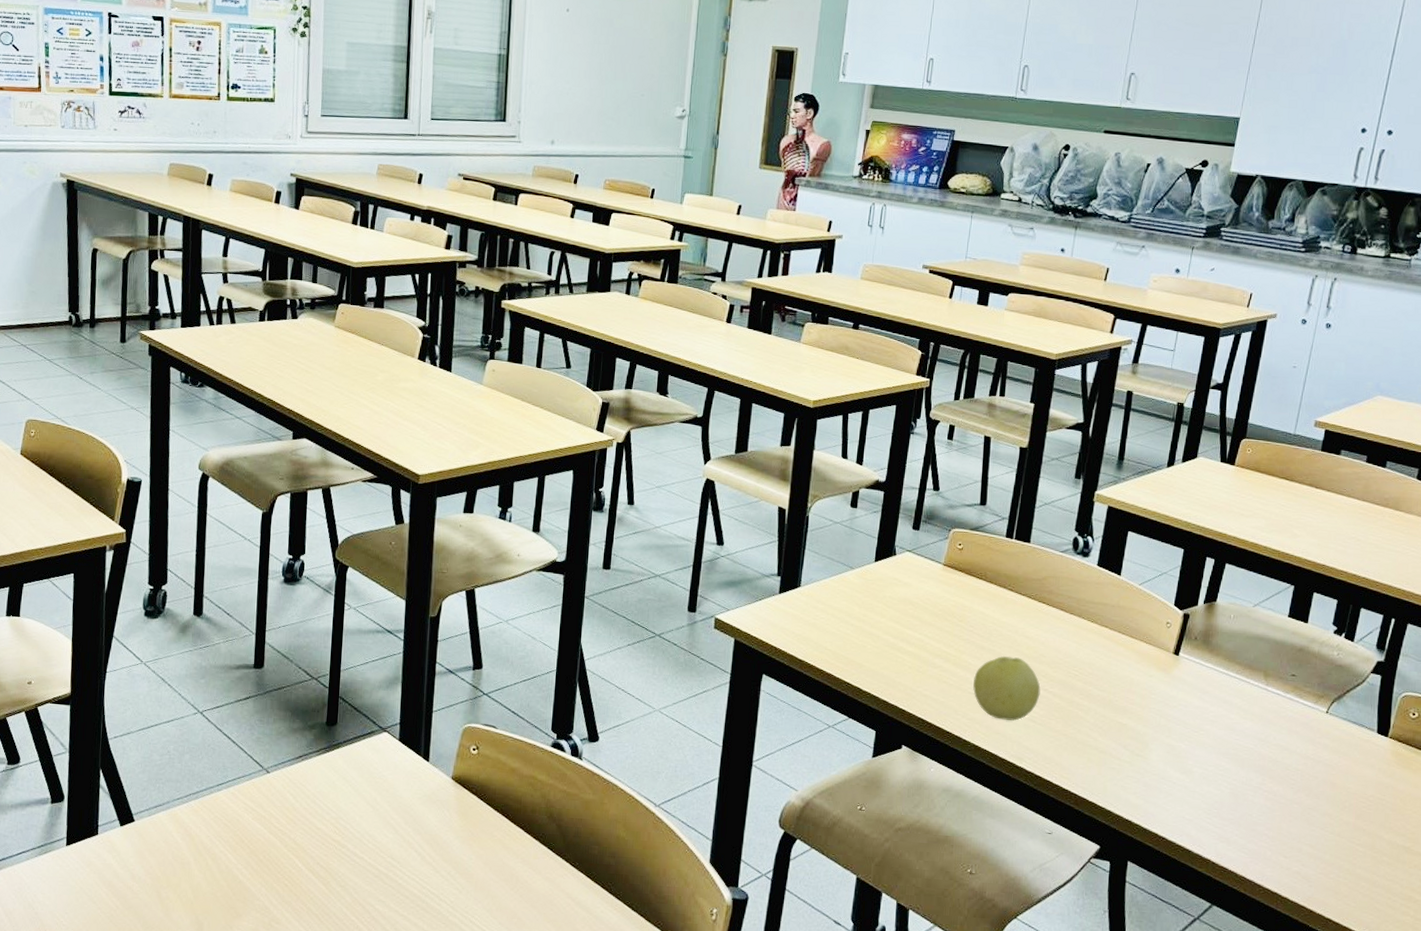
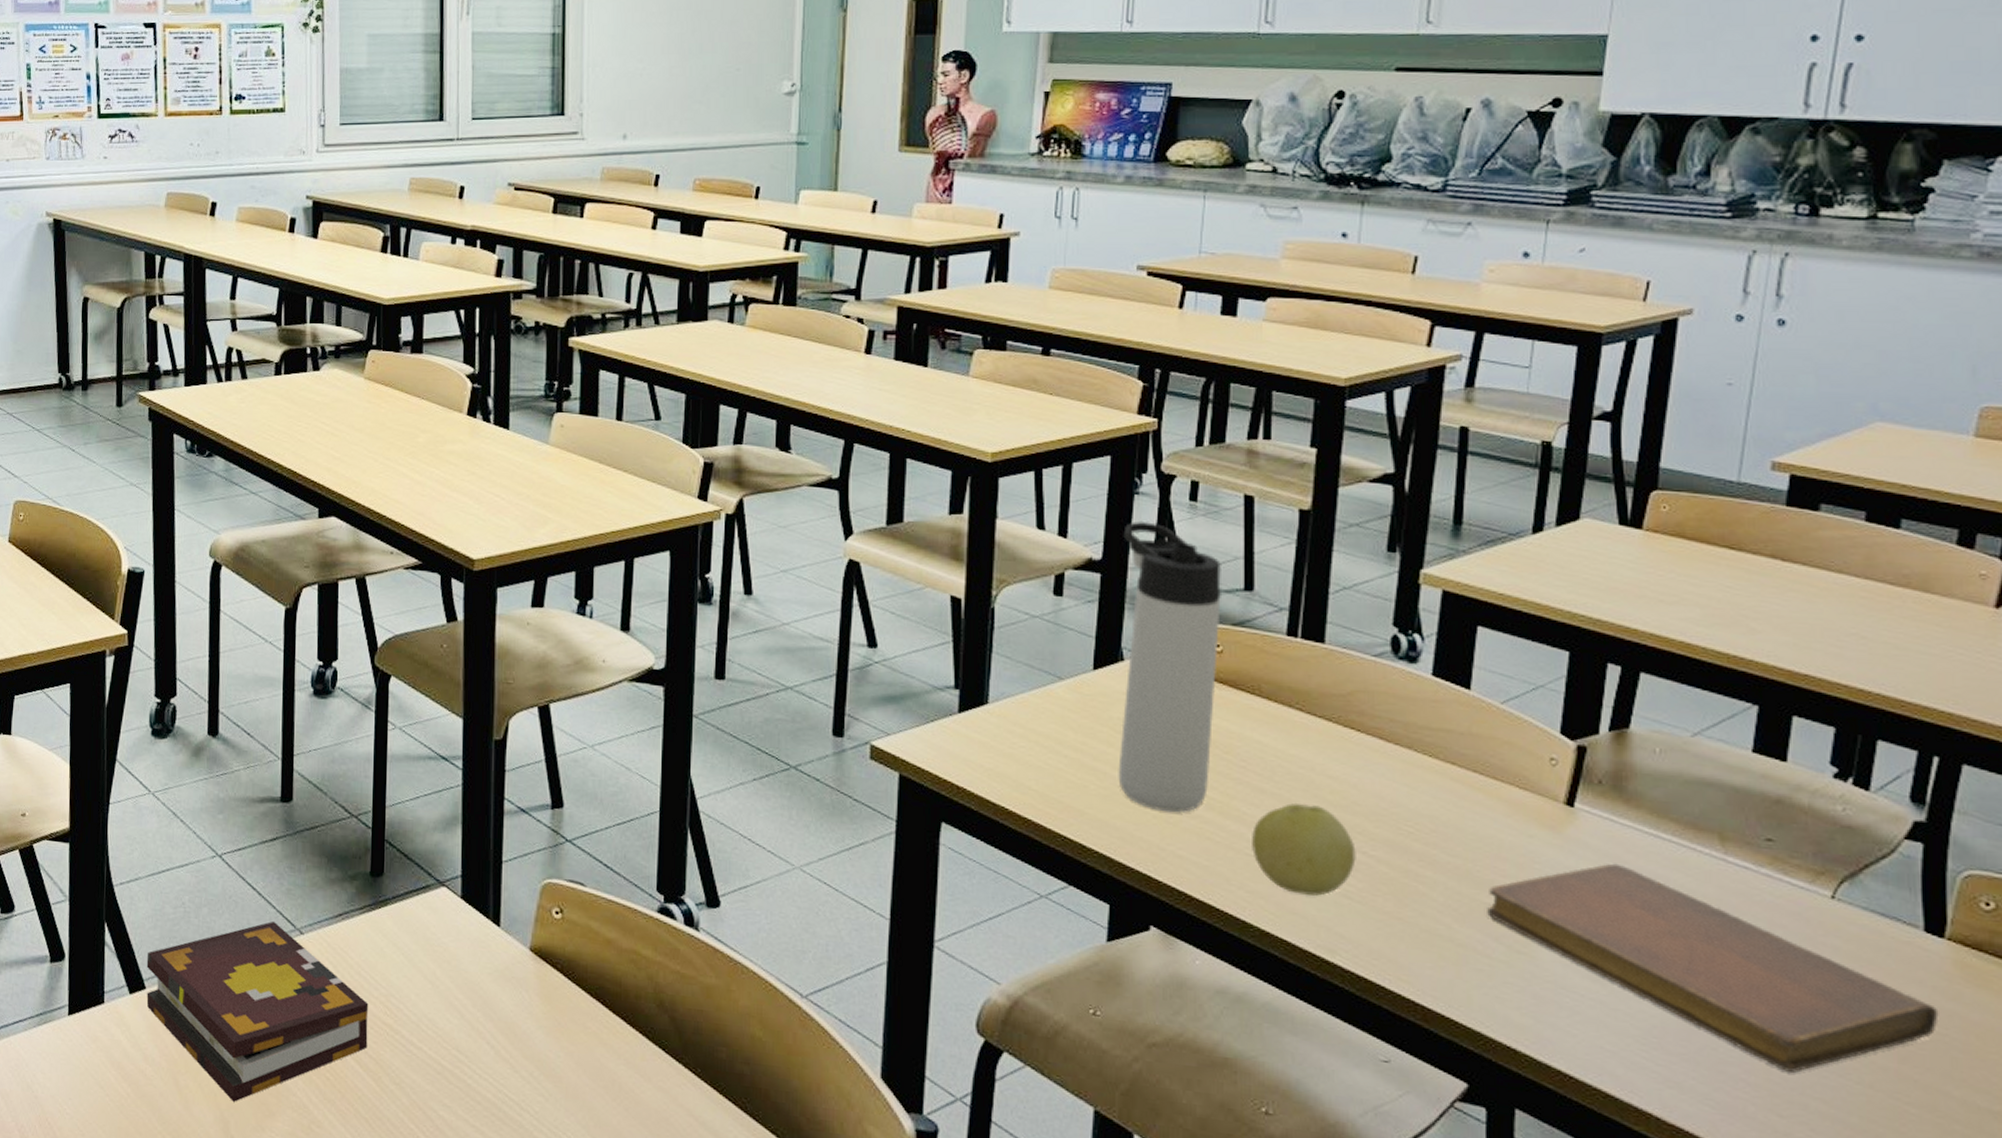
book: none [135,763,321,908] -> present [146,920,369,1102]
thermos bottle: none [887,453,966,664] -> present [1118,520,1223,813]
notebook: none [1120,693,1381,828] -> present [1487,863,1939,1073]

